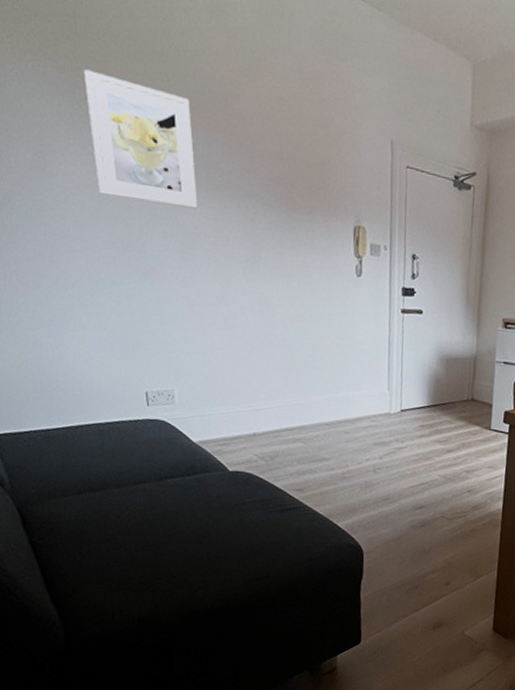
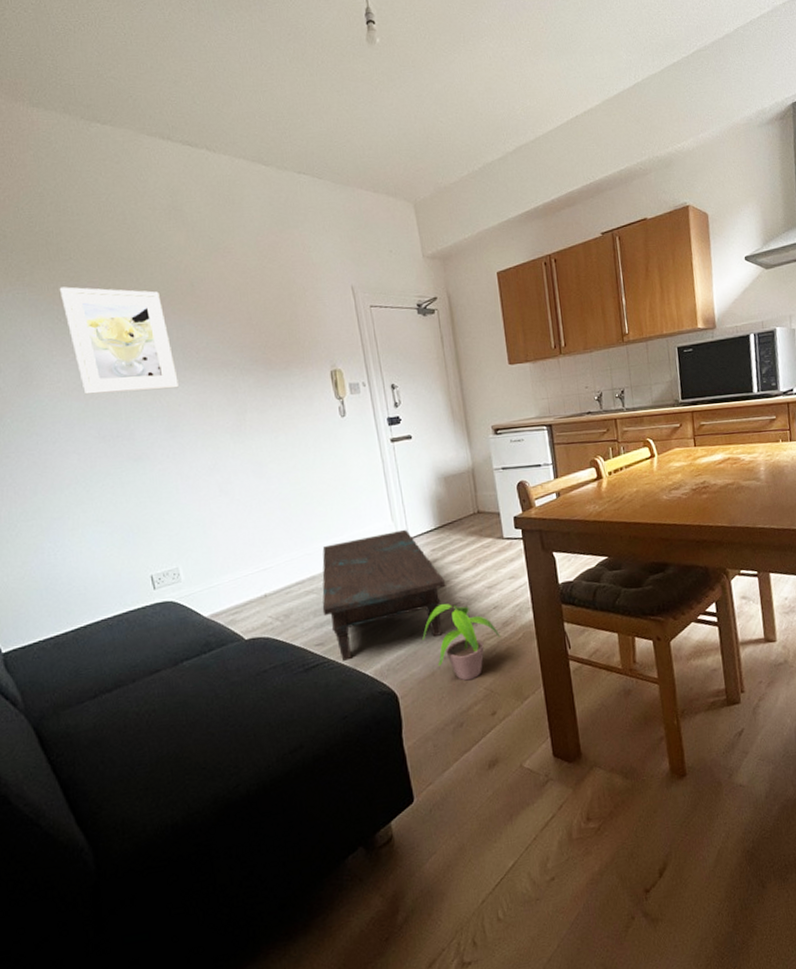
coffee table: none [306,399,428,510] -> present [322,529,446,661]
potted plant: none [396,477,469,551] -> present [422,603,501,681]

